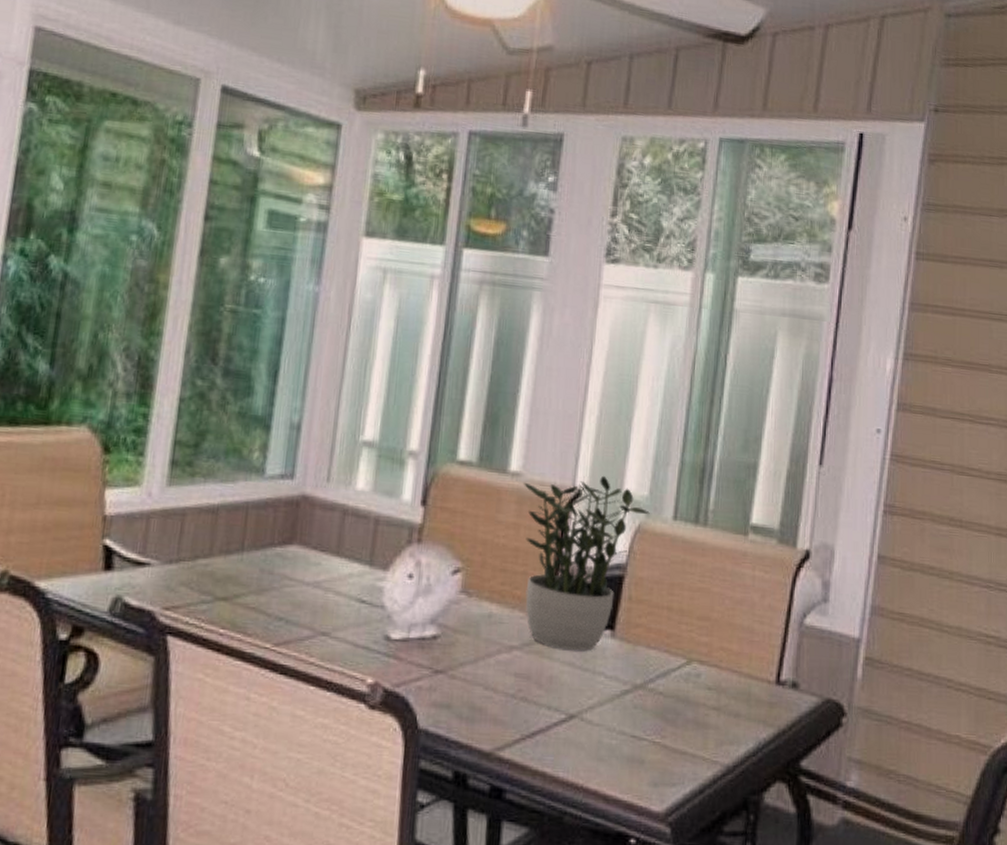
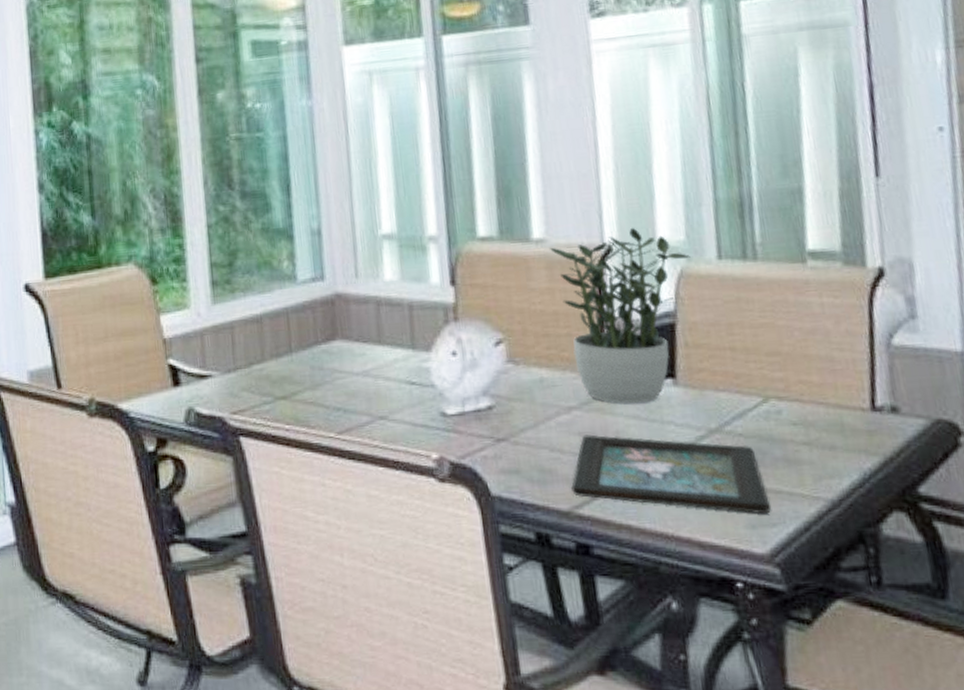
decorative tray: none [496,676,674,774] -> present [570,434,771,515]

